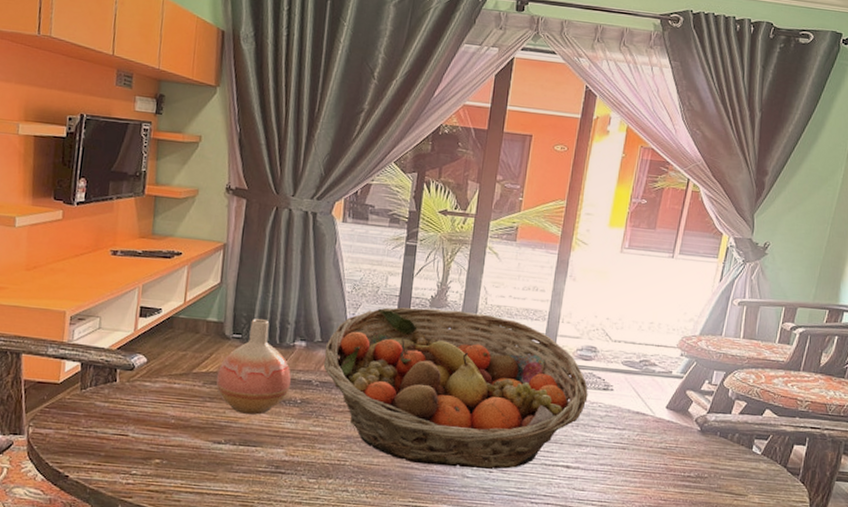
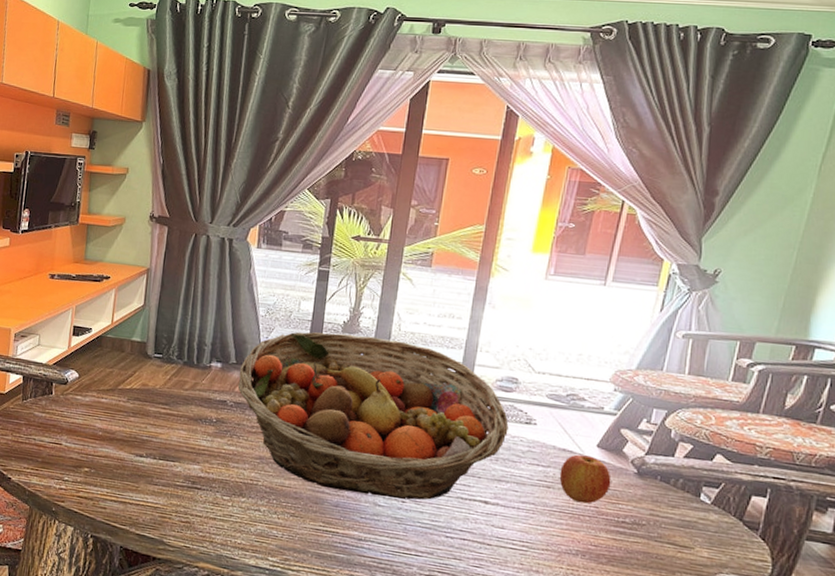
vase: present [216,318,292,415] -> none [138,339,208,432]
apple: none [633,416,679,462] -> present [559,454,611,504]

